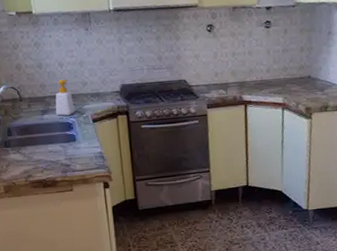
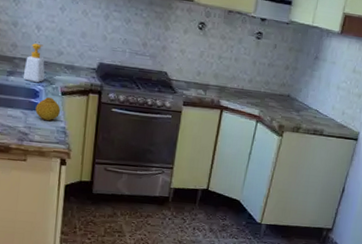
fruit: none [72,127,95,149] -> present [35,97,61,120]

